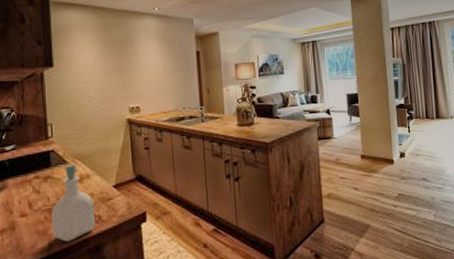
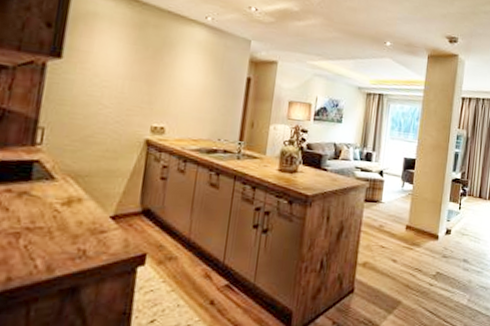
soap bottle: present [51,165,95,242] -> none [14,182,81,277]

